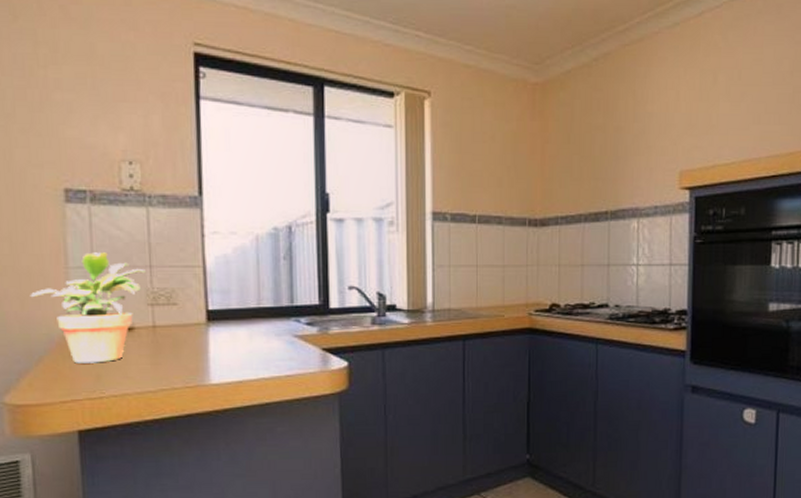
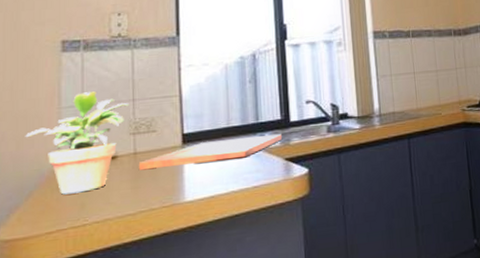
cutting board: none [158,320,319,346] -> present [138,133,282,171]

